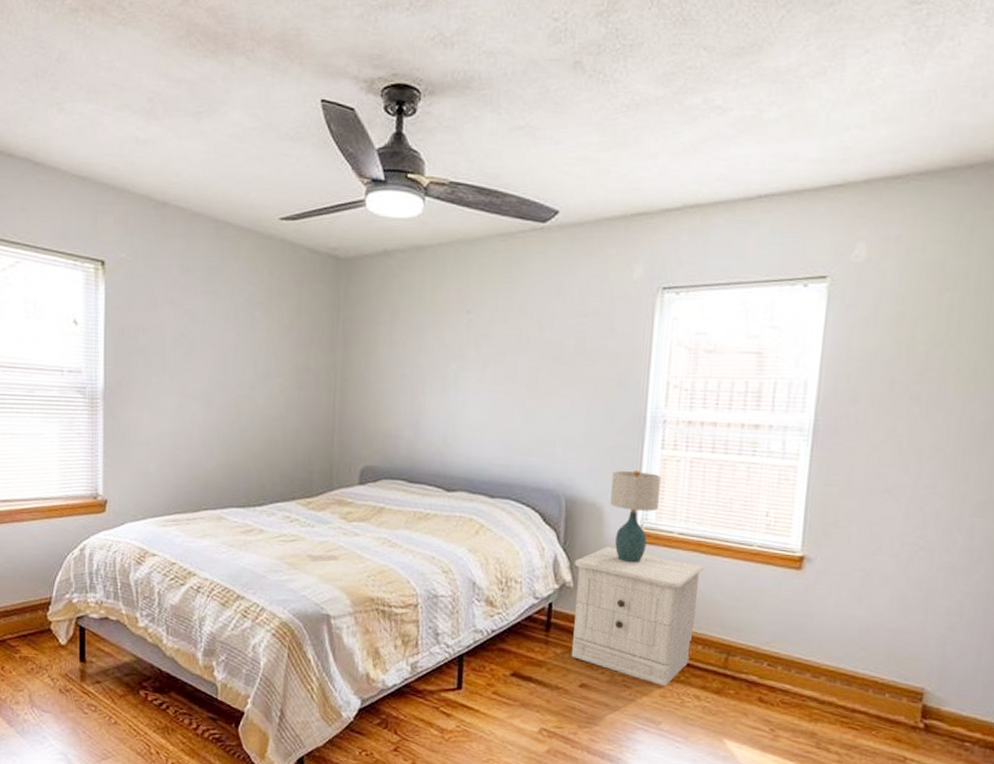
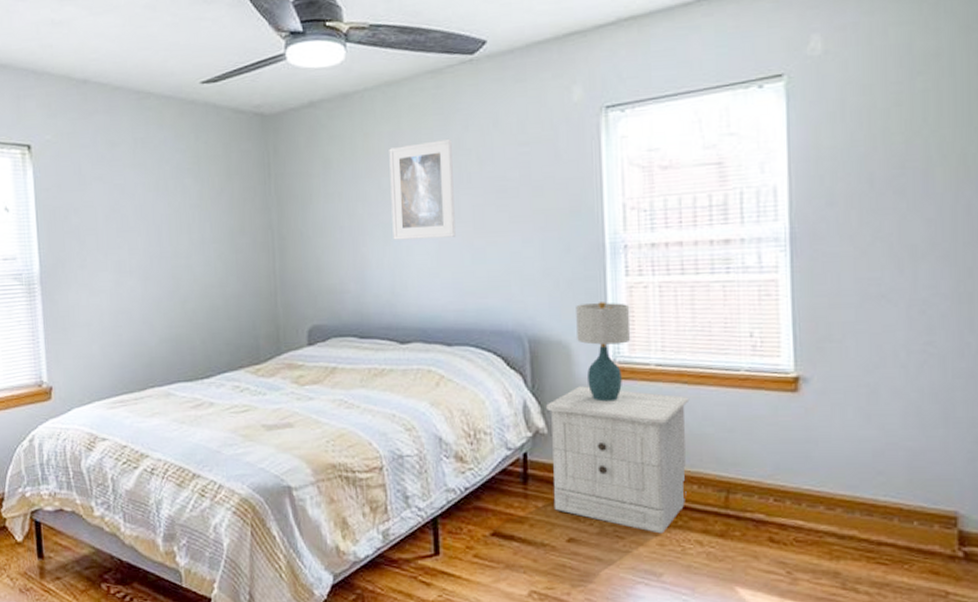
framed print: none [450,301,515,396] -> present [389,138,456,240]

